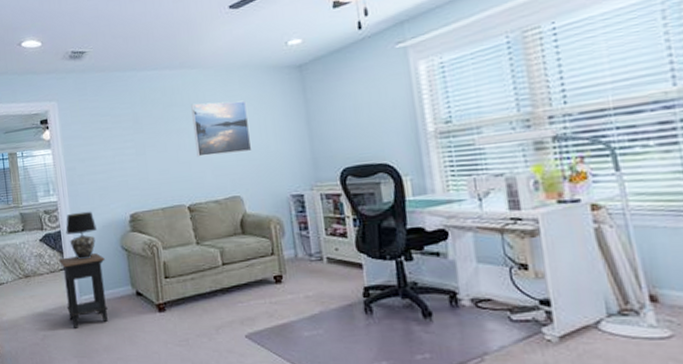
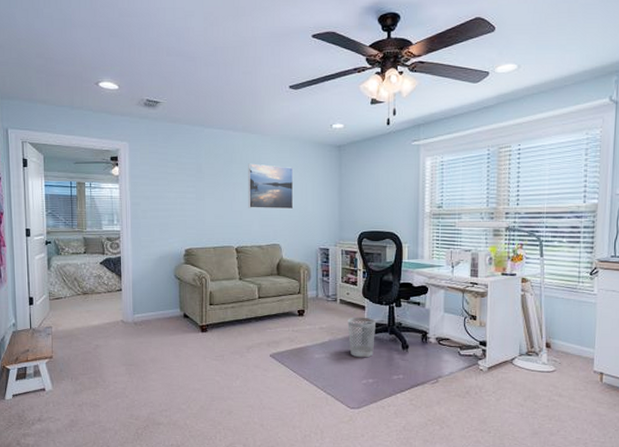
side table: present [58,253,108,328] -> none [116,279,159,341]
table lamp: present [65,211,97,260] -> none [125,242,154,284]
wastebasket: none [341,278,383,333] -> present [347,317,377,358]

